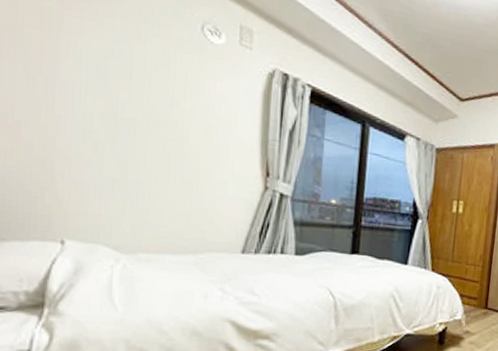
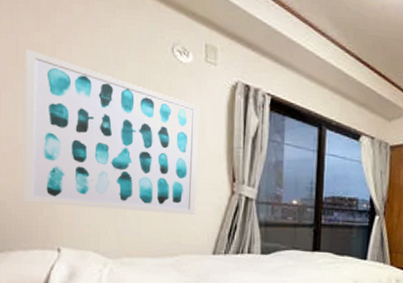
wall art: none [19,12,232,210] -> present [22,49,200,215]

